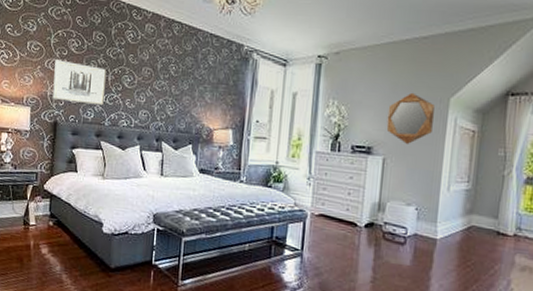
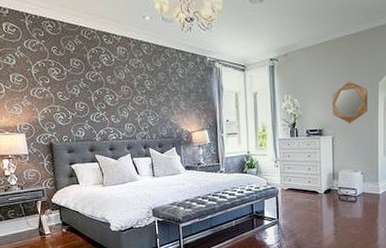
wall art: present [52,59,106,106] -> none [39,88,92,125]

